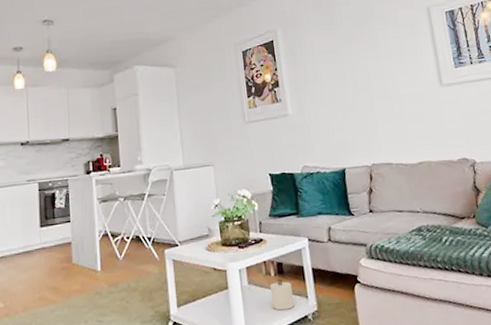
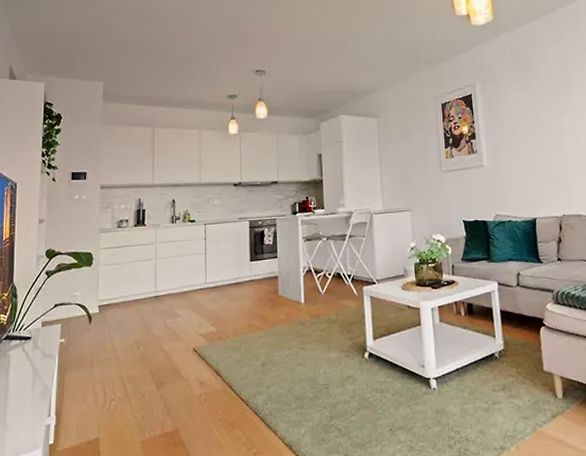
candle: present [269,279,295,311] -> none [459,318,483,348]

